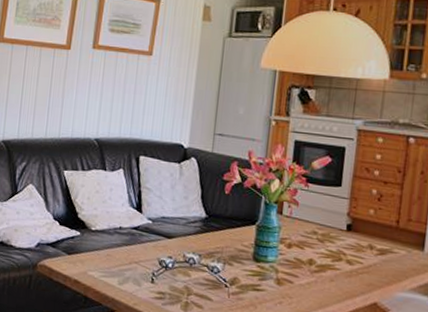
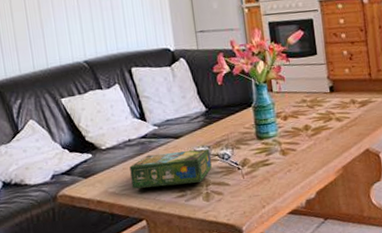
board game: none [112,247,200,289] -> present [129,149,212,189]

